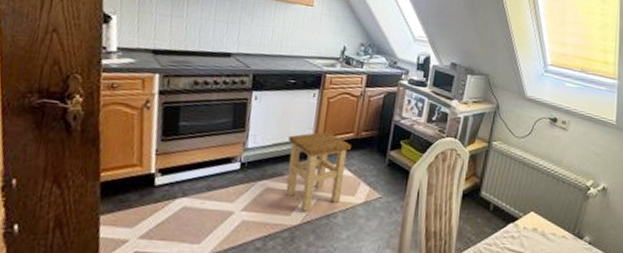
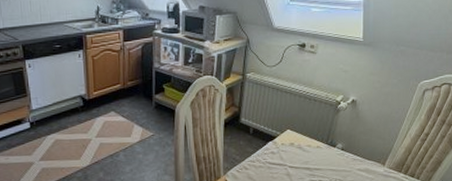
stool: present [285,131,351,211] -> none [65,86,120,155]

